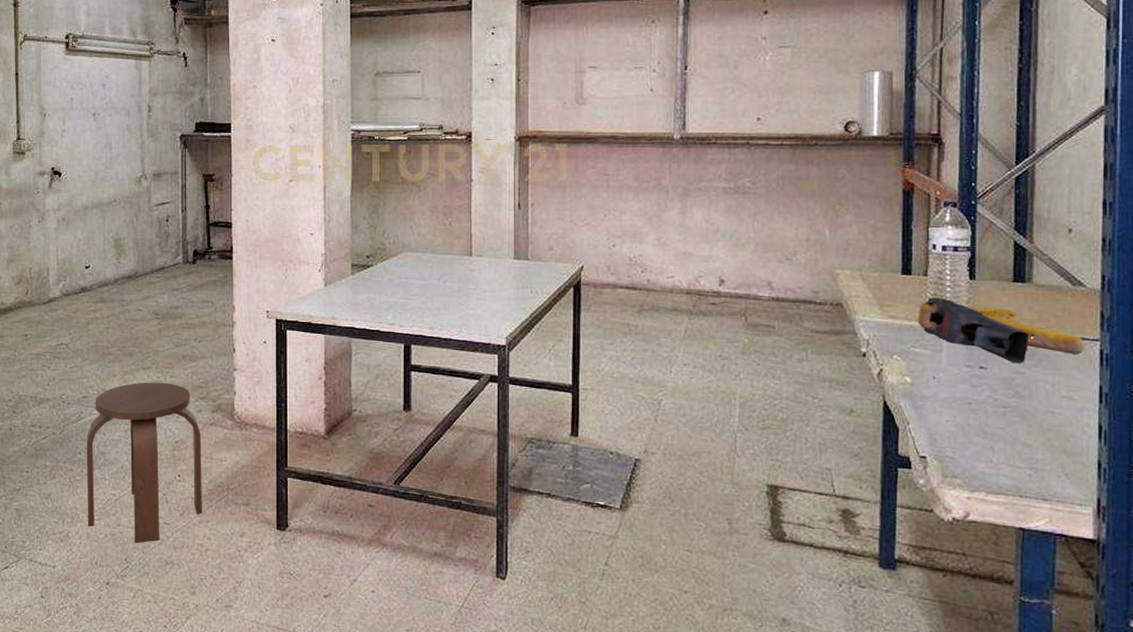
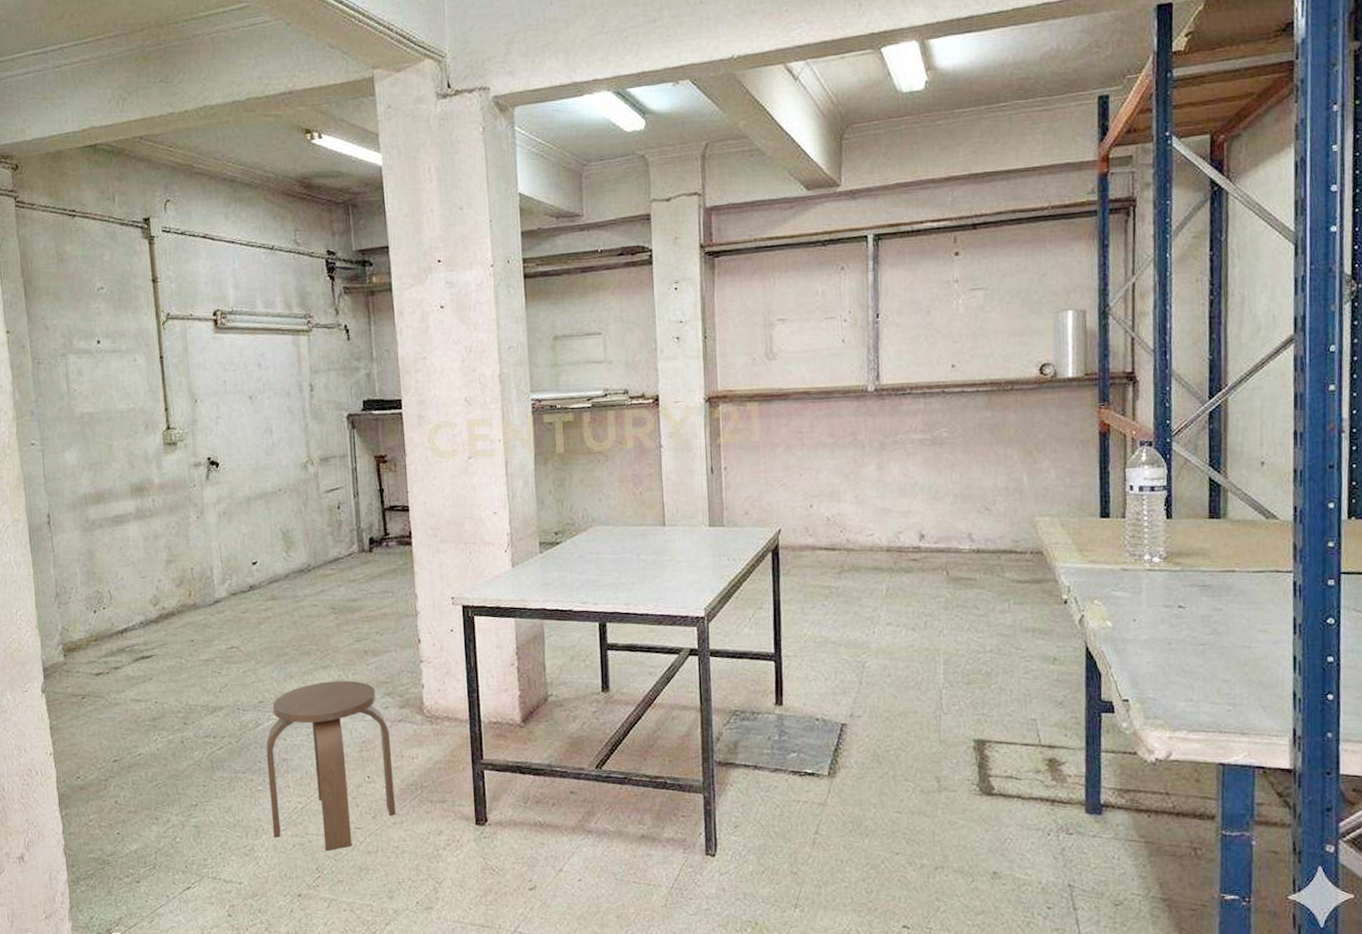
clamp: present [917,297,1084,363] -> none [1117,539,1278,600]

